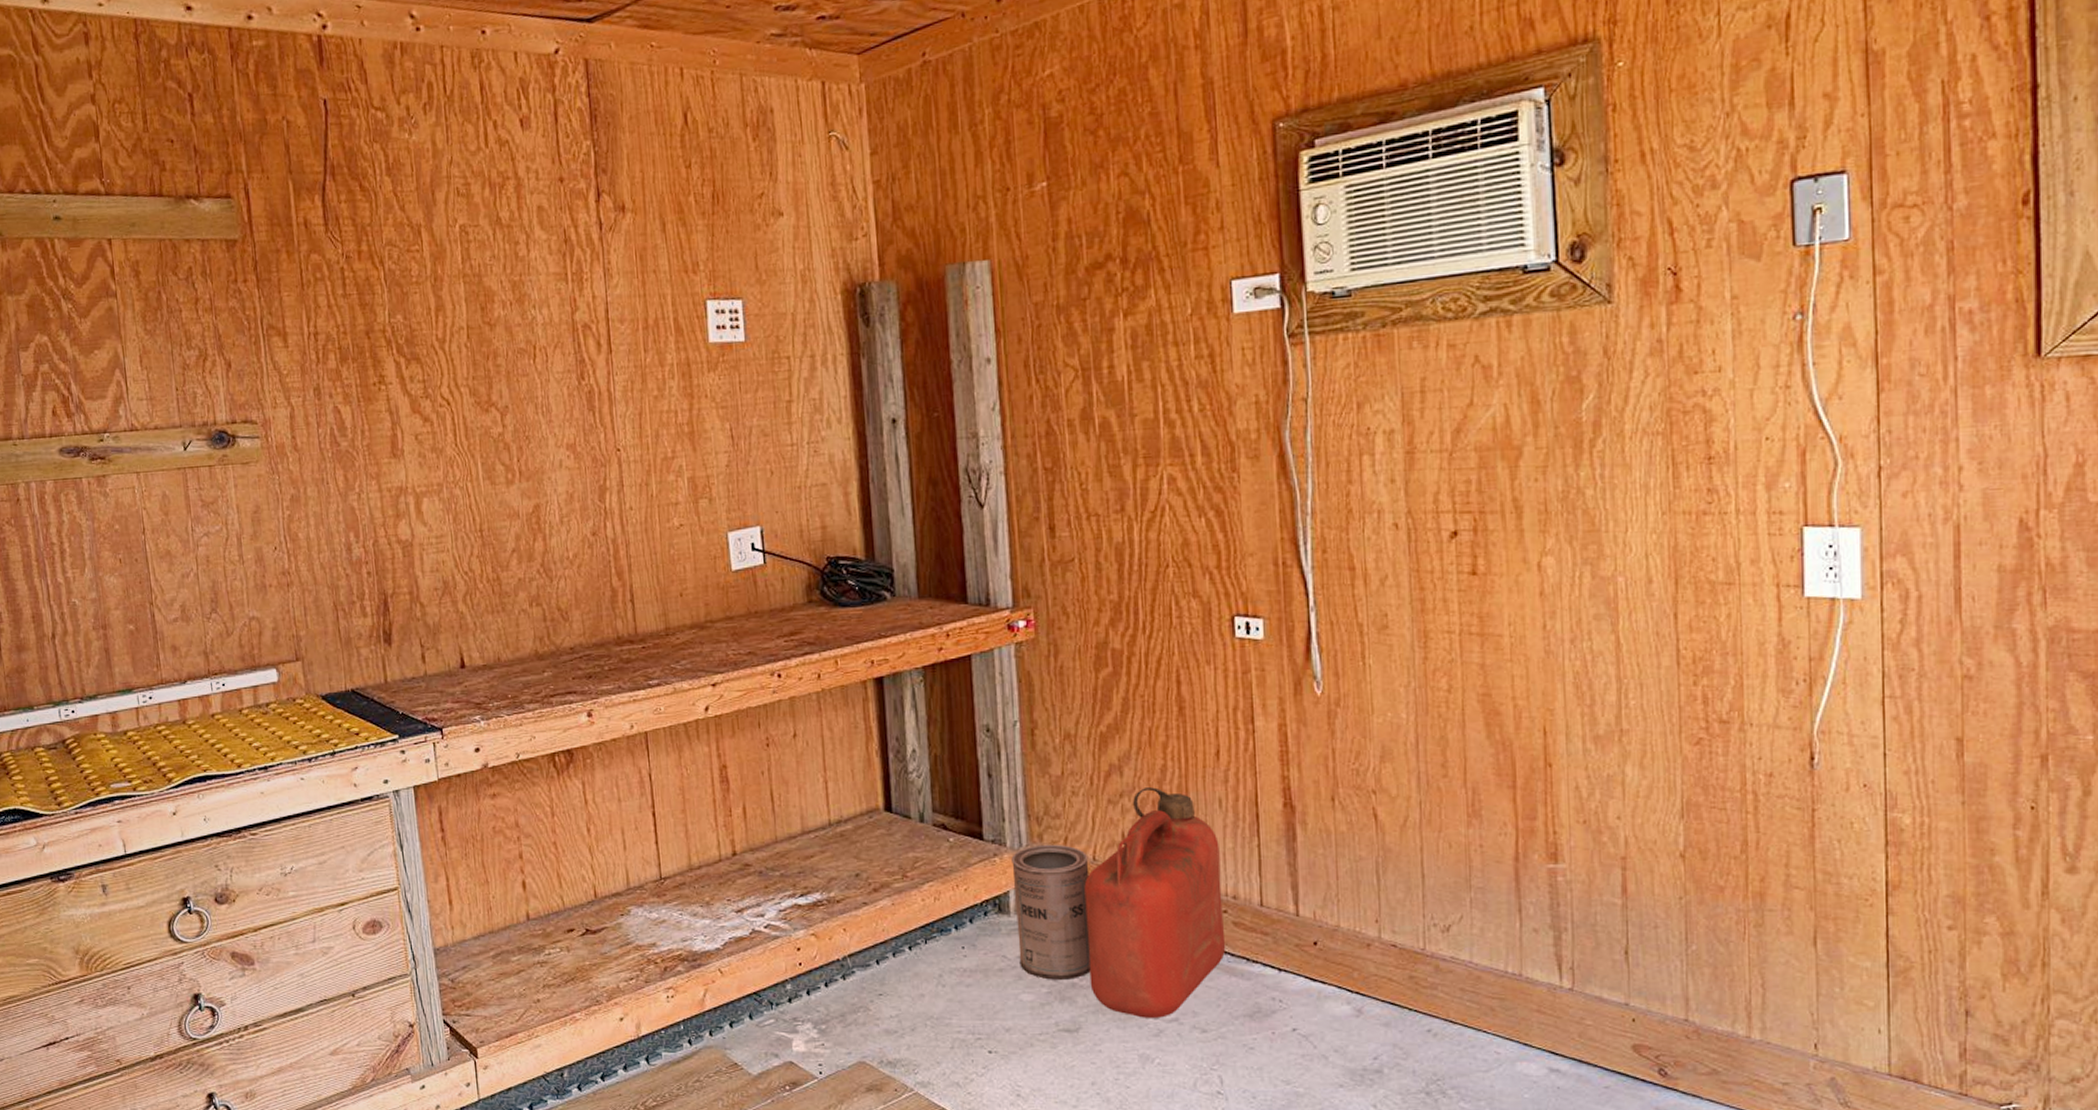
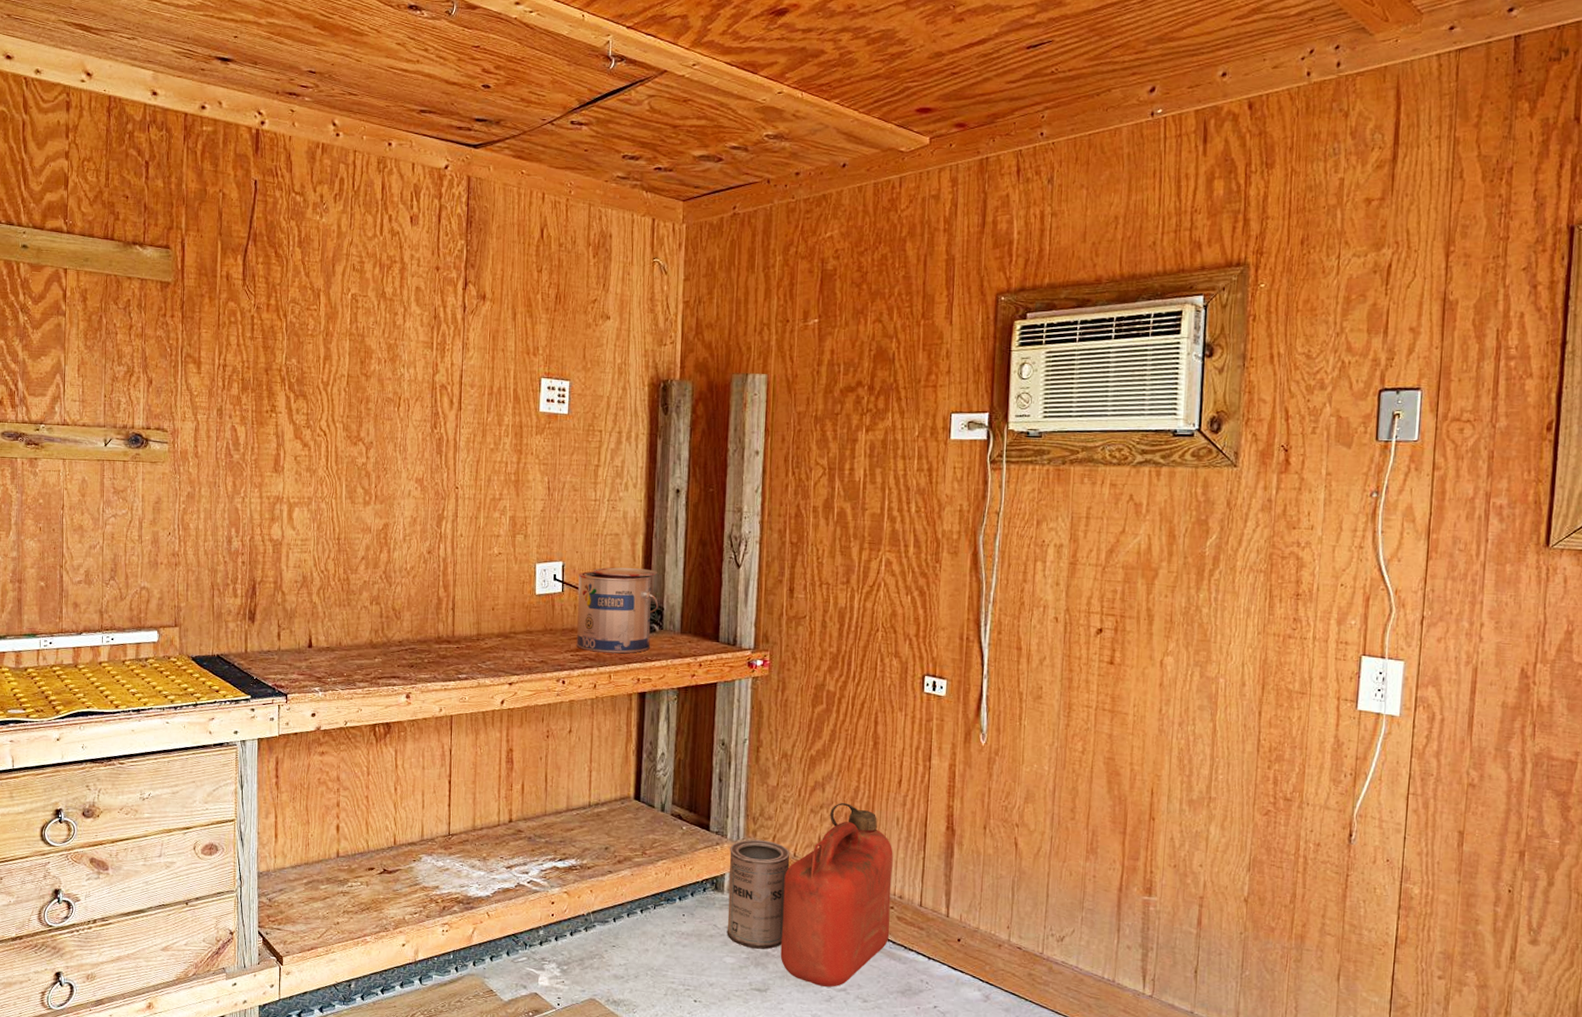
paint can: none [782,523,887,634] -> present [576,567,659,654]

